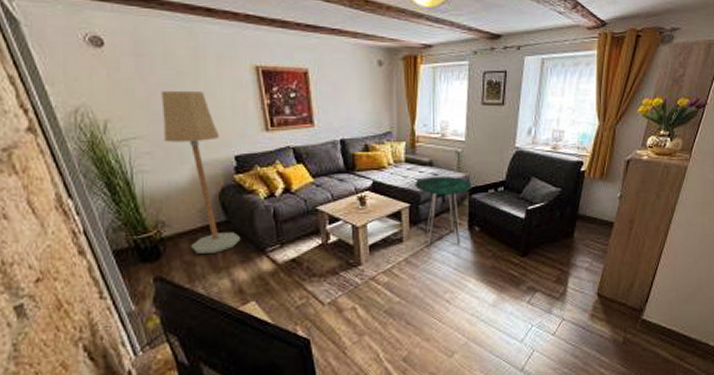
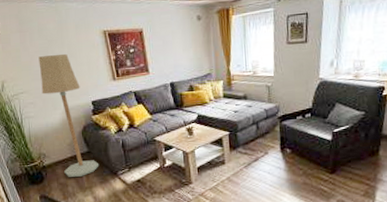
side table: present [415,176,473,245] -> none [232,107,283,166]

